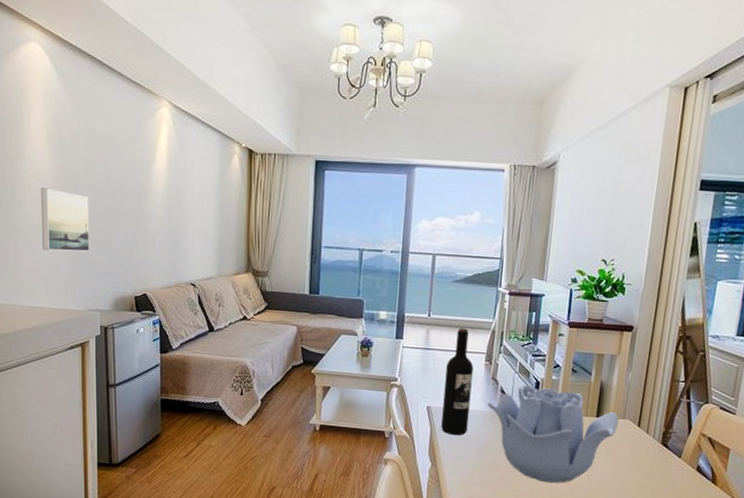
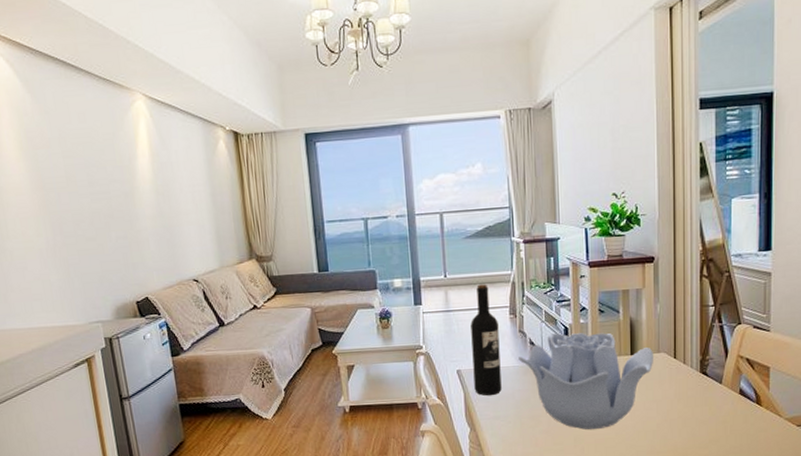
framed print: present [41,188,90,252] -> none [20,201,81,268]

